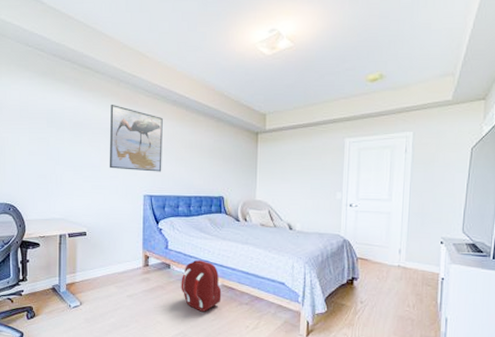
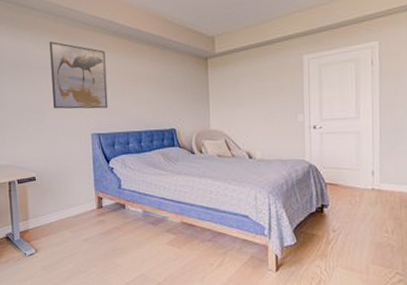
backpack: present [181,259,222,312] -> none [137,197,182,252]

